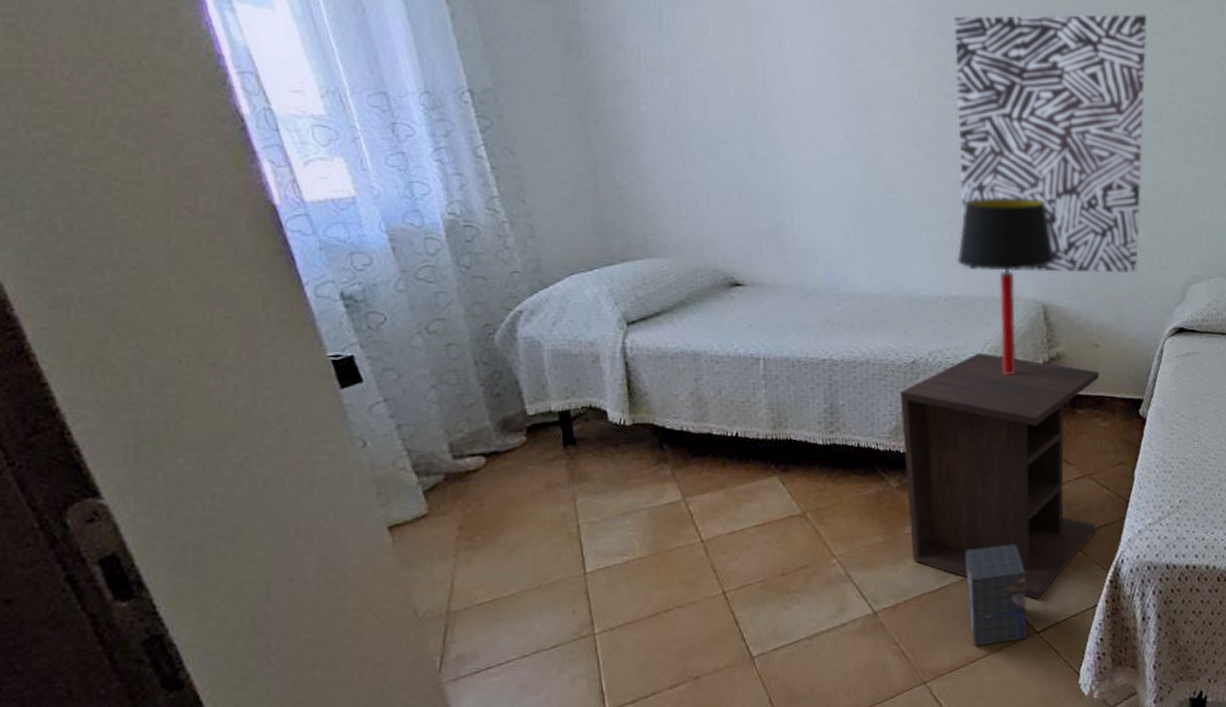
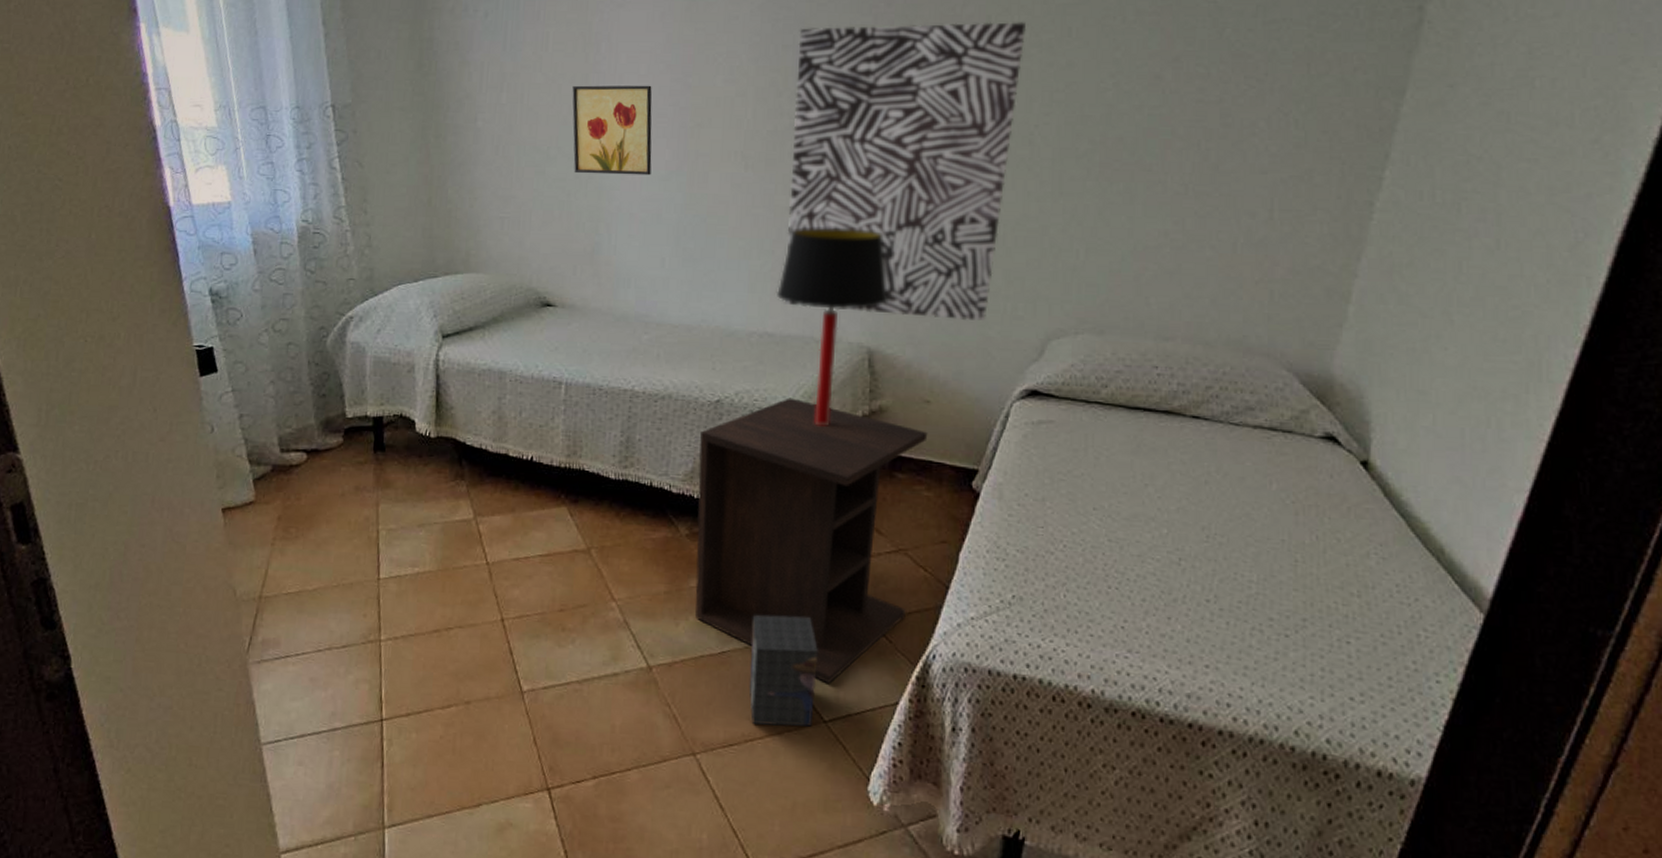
wall art: none [738,69,827,156] -> present [572,85,652,176]

